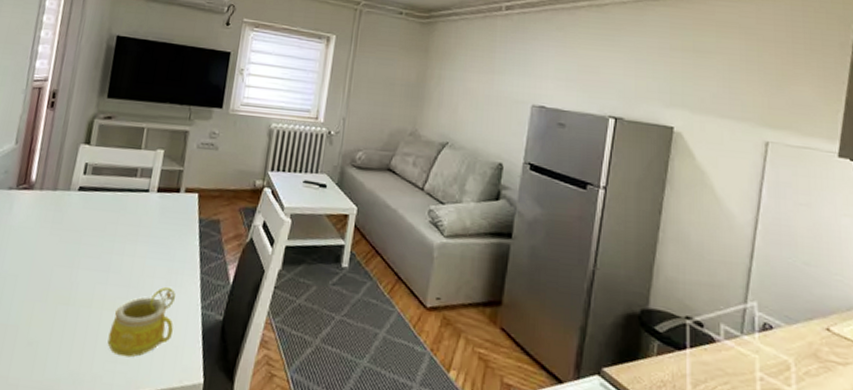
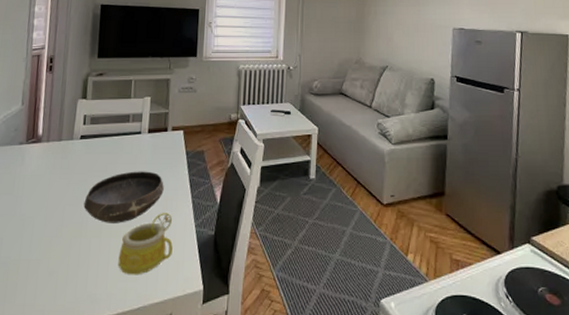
bowl: none [74,234,170,295] -> present [83,171,164,223]

